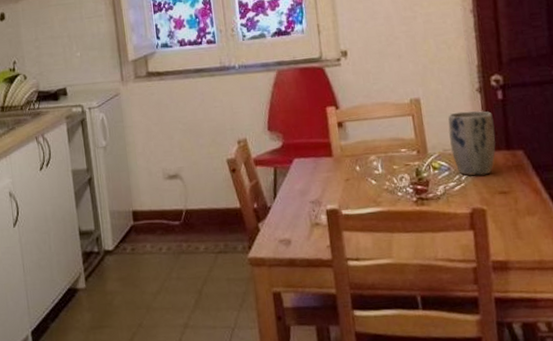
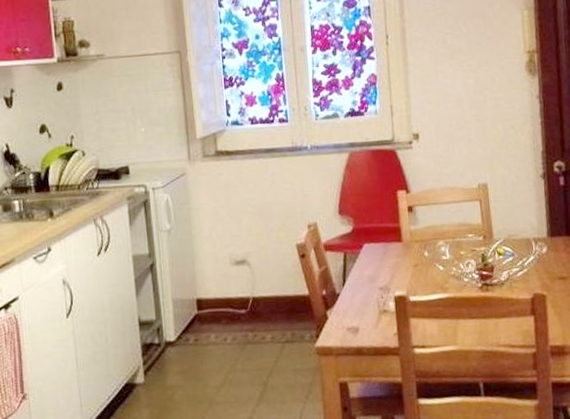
plant pot: present [448,110,496,176] -> none [513,196,557,262]

